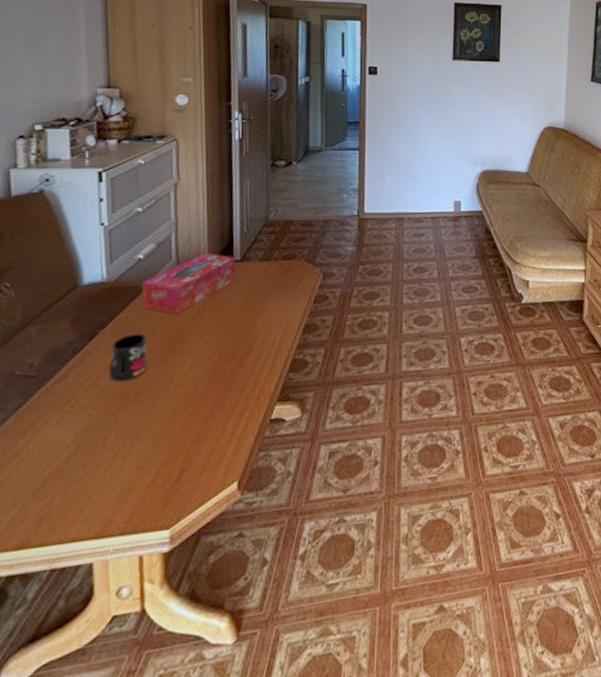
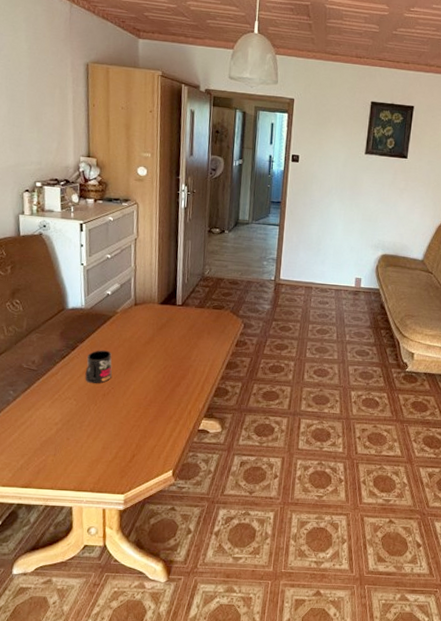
tissue box: present [142,253,236,315] -> none [109,296,178,340]

